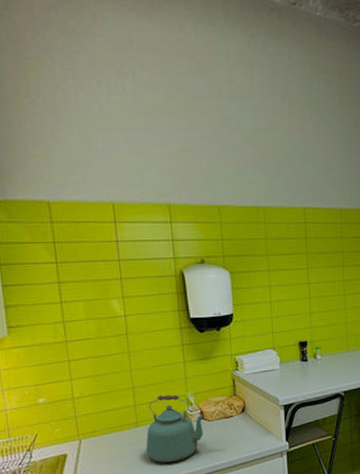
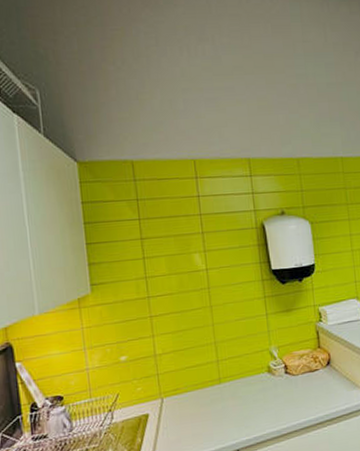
kettle: present [146,394,205,463] -> none [229,348,289,421]

